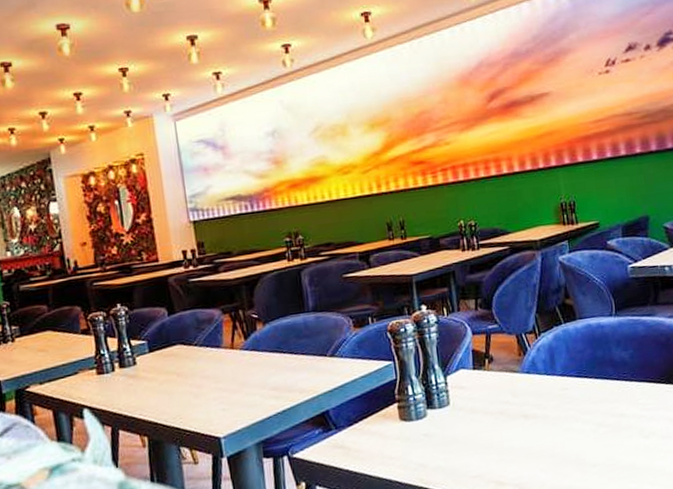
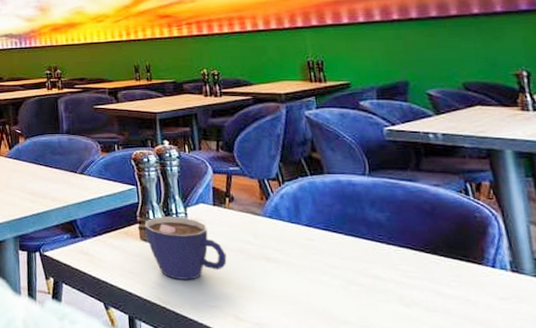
cup: none [403,387,488,456] -> present [144,216,227,280]

